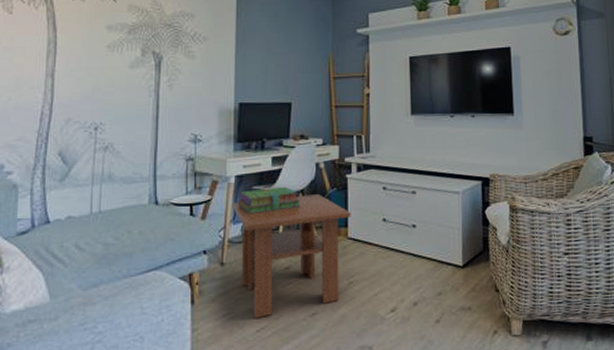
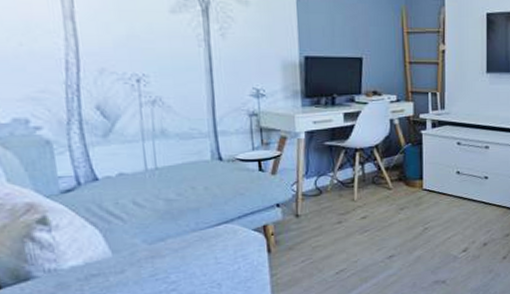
coffee table: present [232,194,351,318] -> none [303,149,426,262]
stack of books: present [237,186,300,214] -> none [309,142,375,168]

